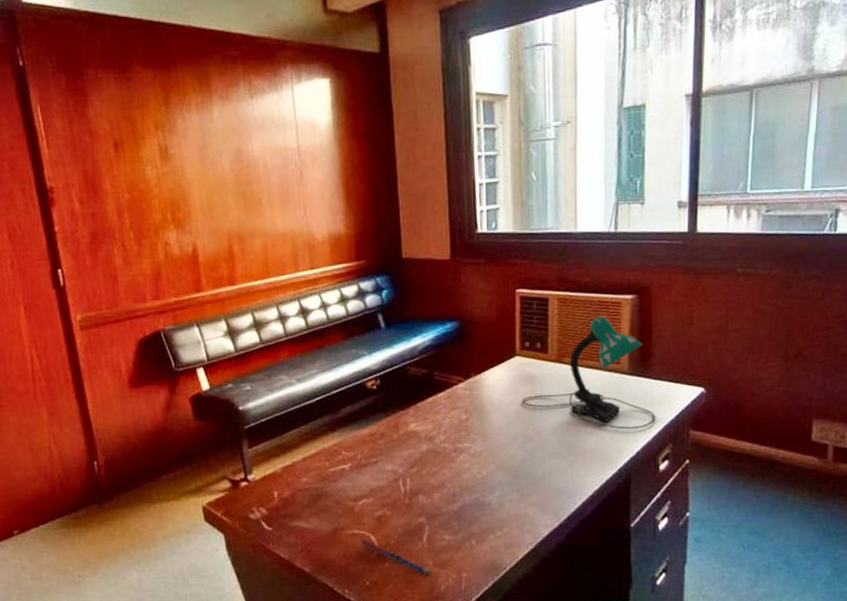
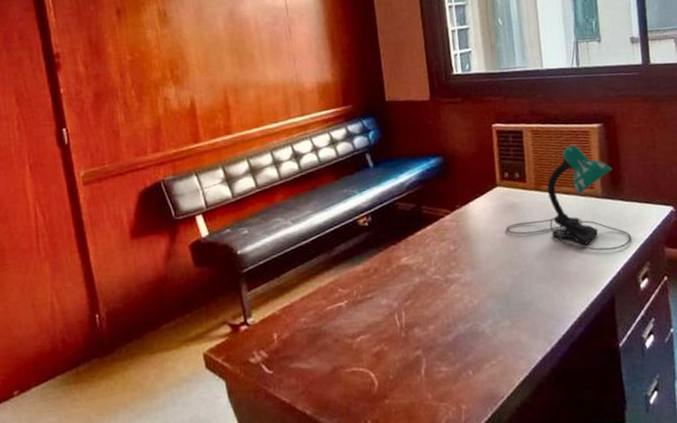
pen: present [360,539,431,575] -> none [360,377,431,409]

